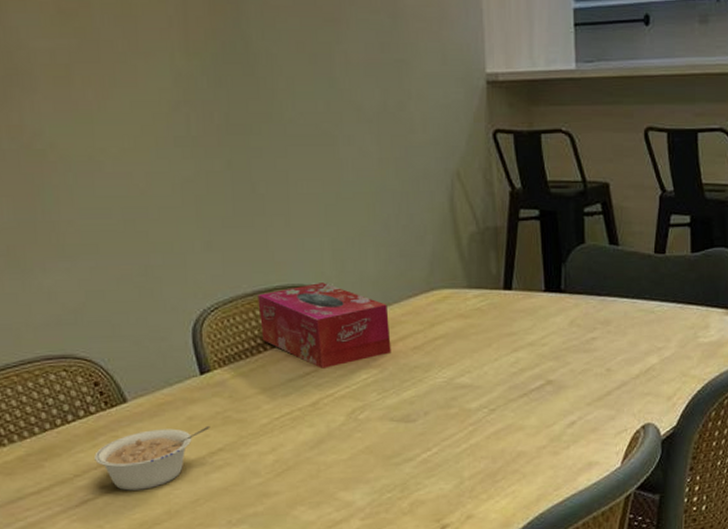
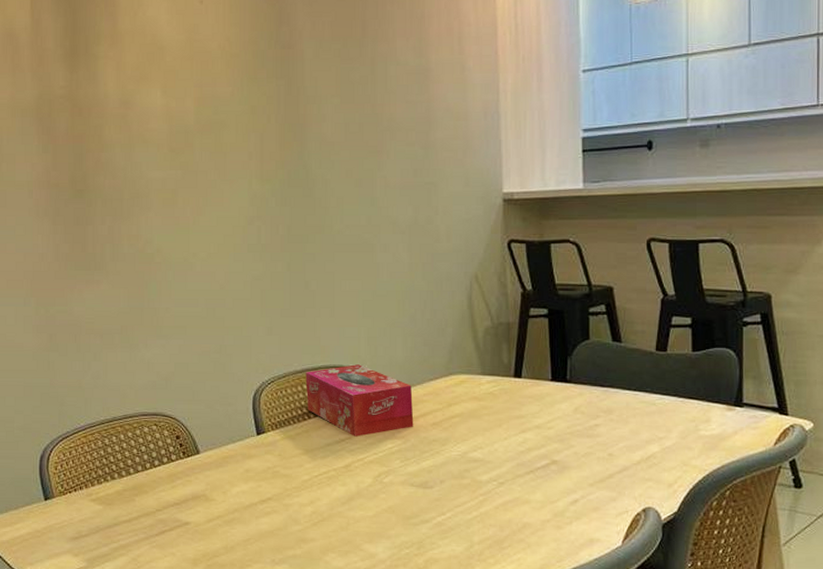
legume: present [94,425,210,491] -> none [173,477,262,527]

